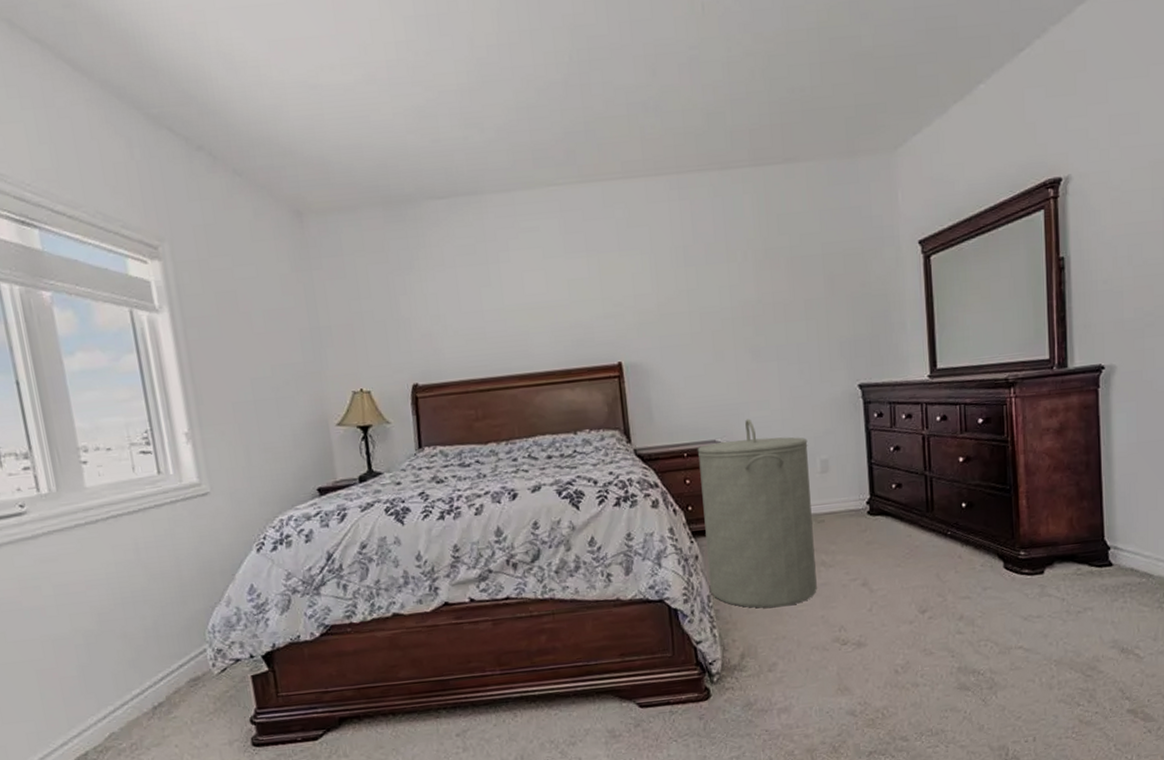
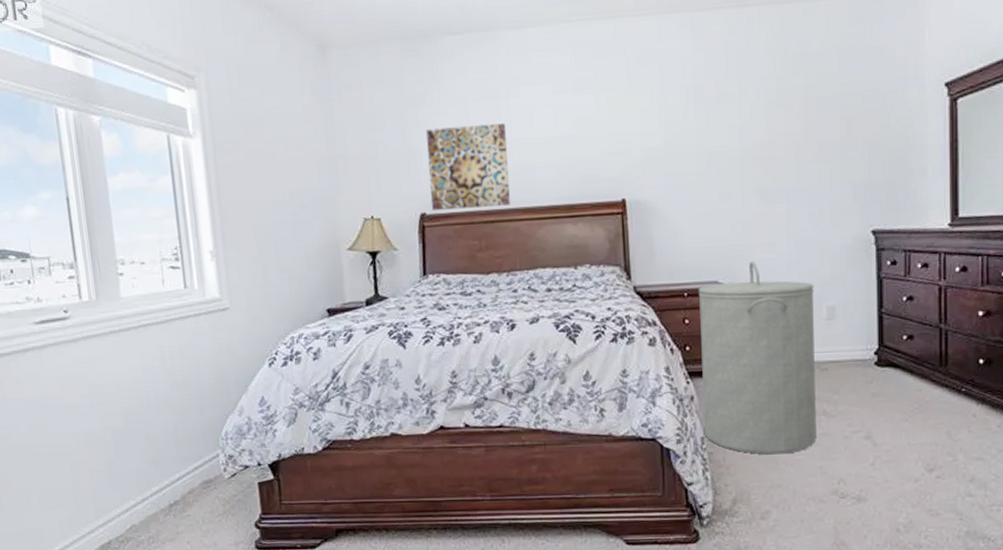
wall art: none [414,289,506,382] -> present [426,123,510,211]

